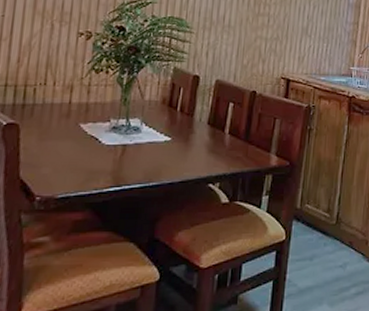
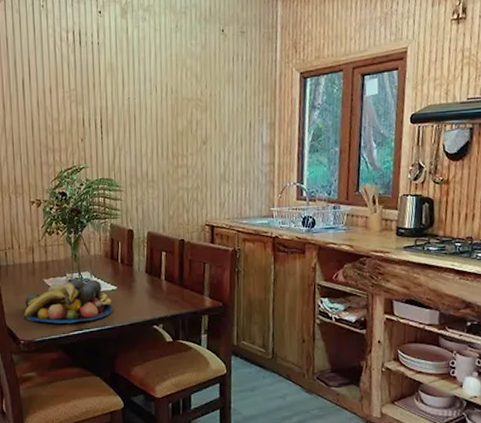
fruit bowl: none [45,126,163,178] -> present [23,279,113,324]

